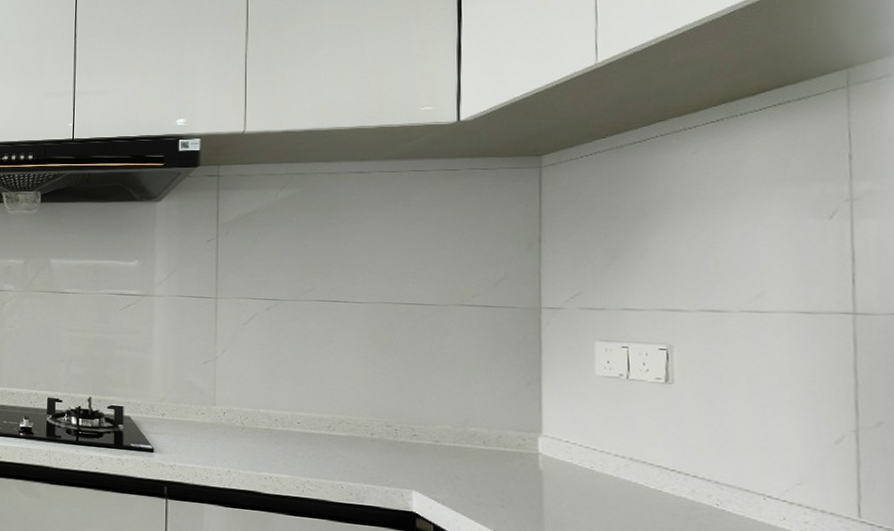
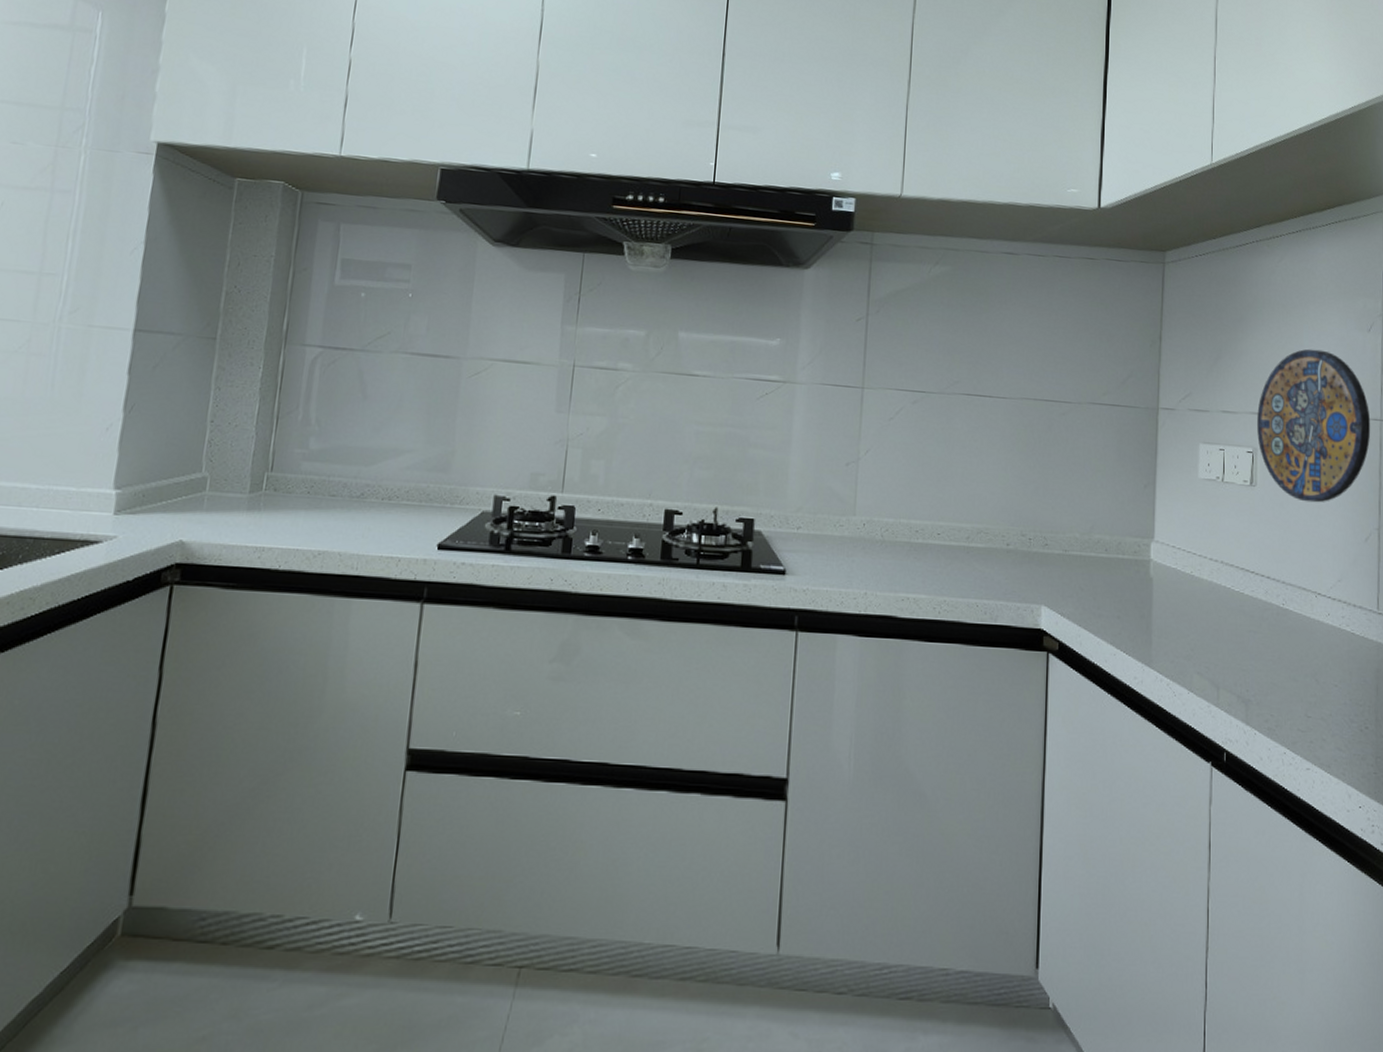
manhole cover: none [671,241,839,402] -> present [1257,349,1371,503]

